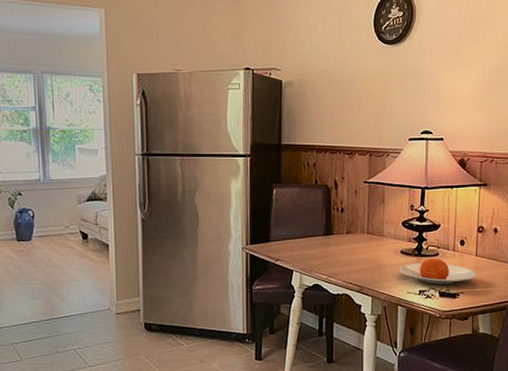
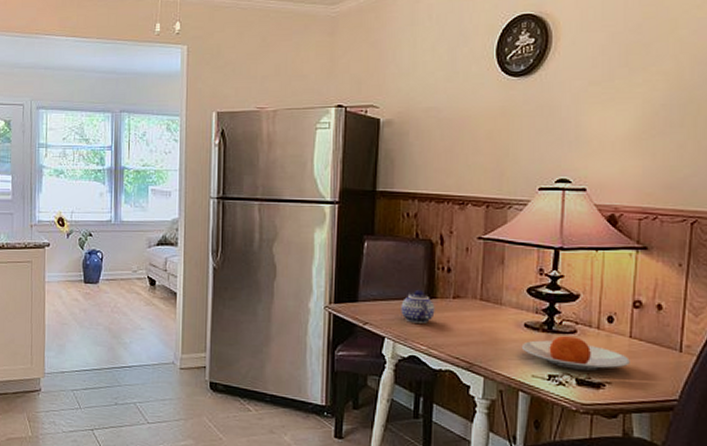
teapot: none [305,228,332,257] -> present [401,289,435,323]

